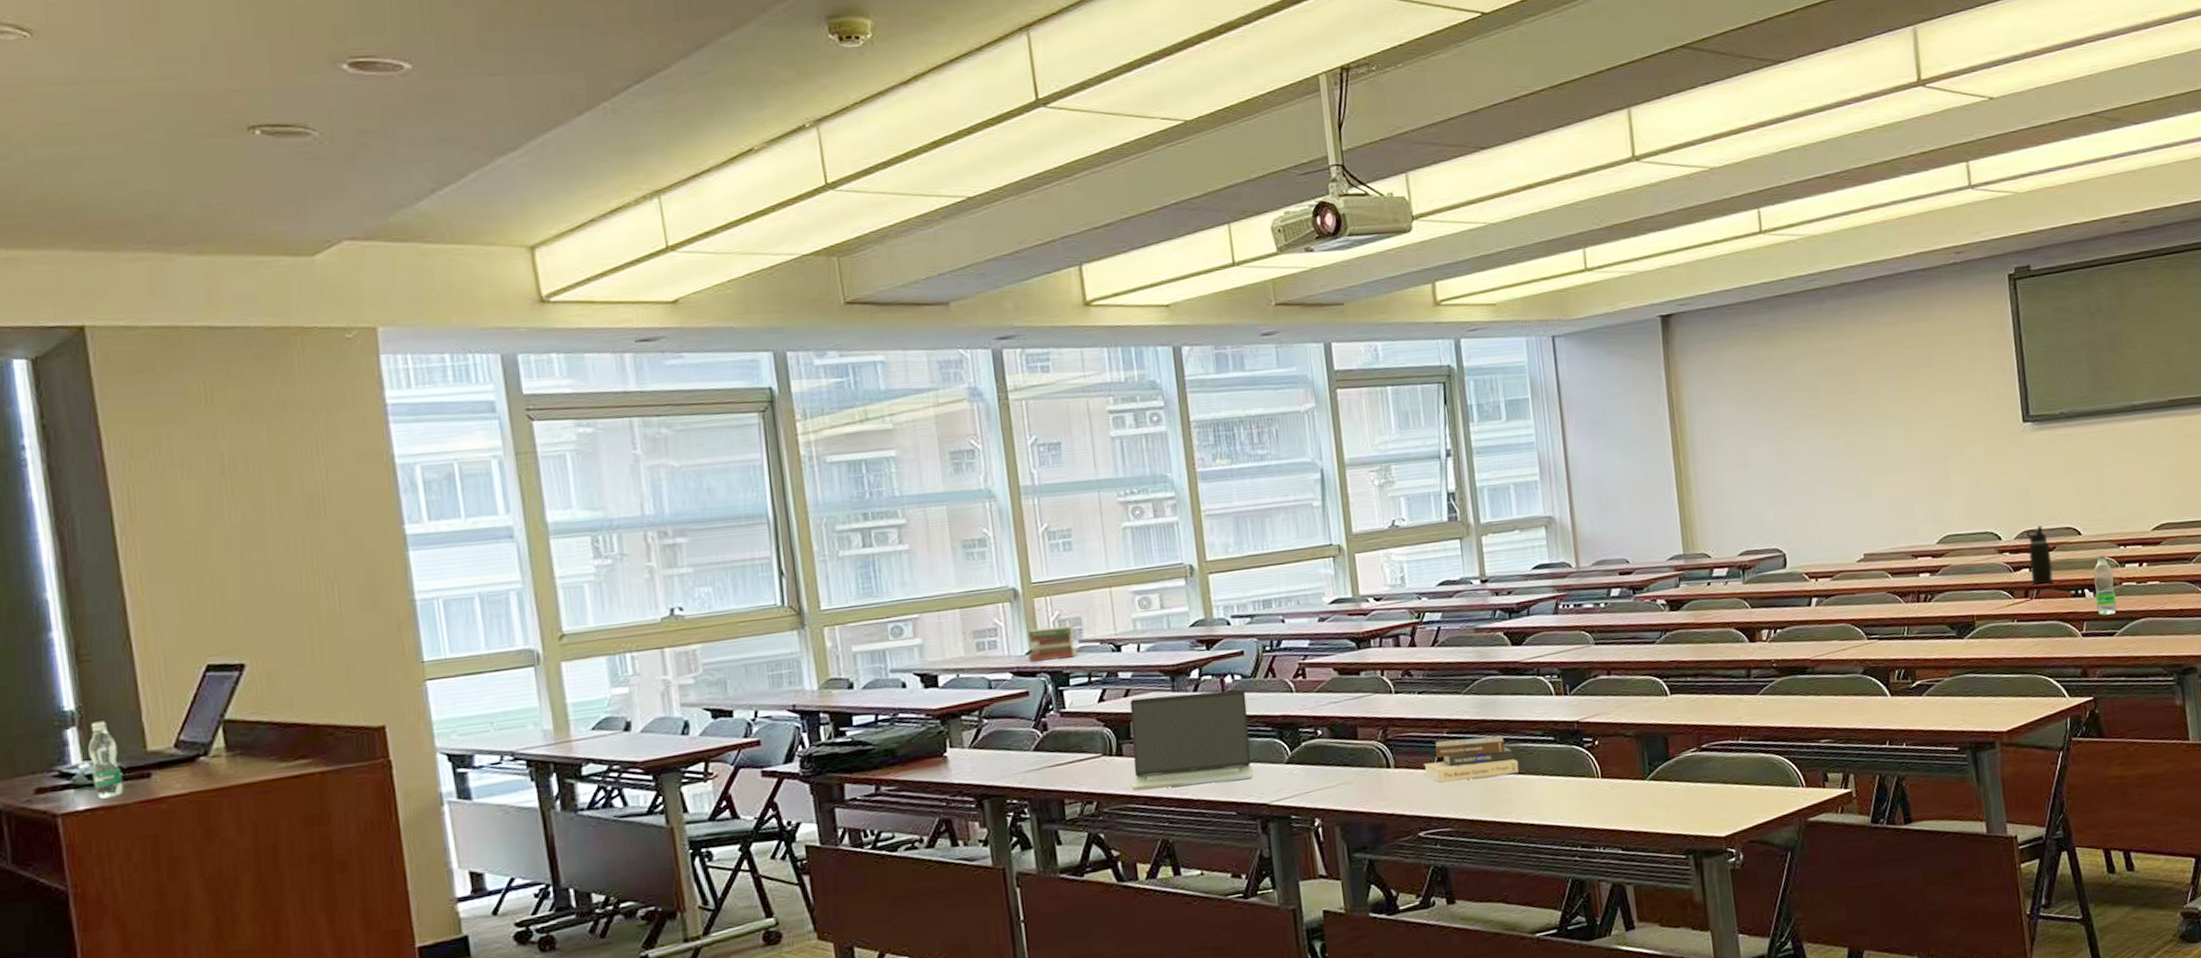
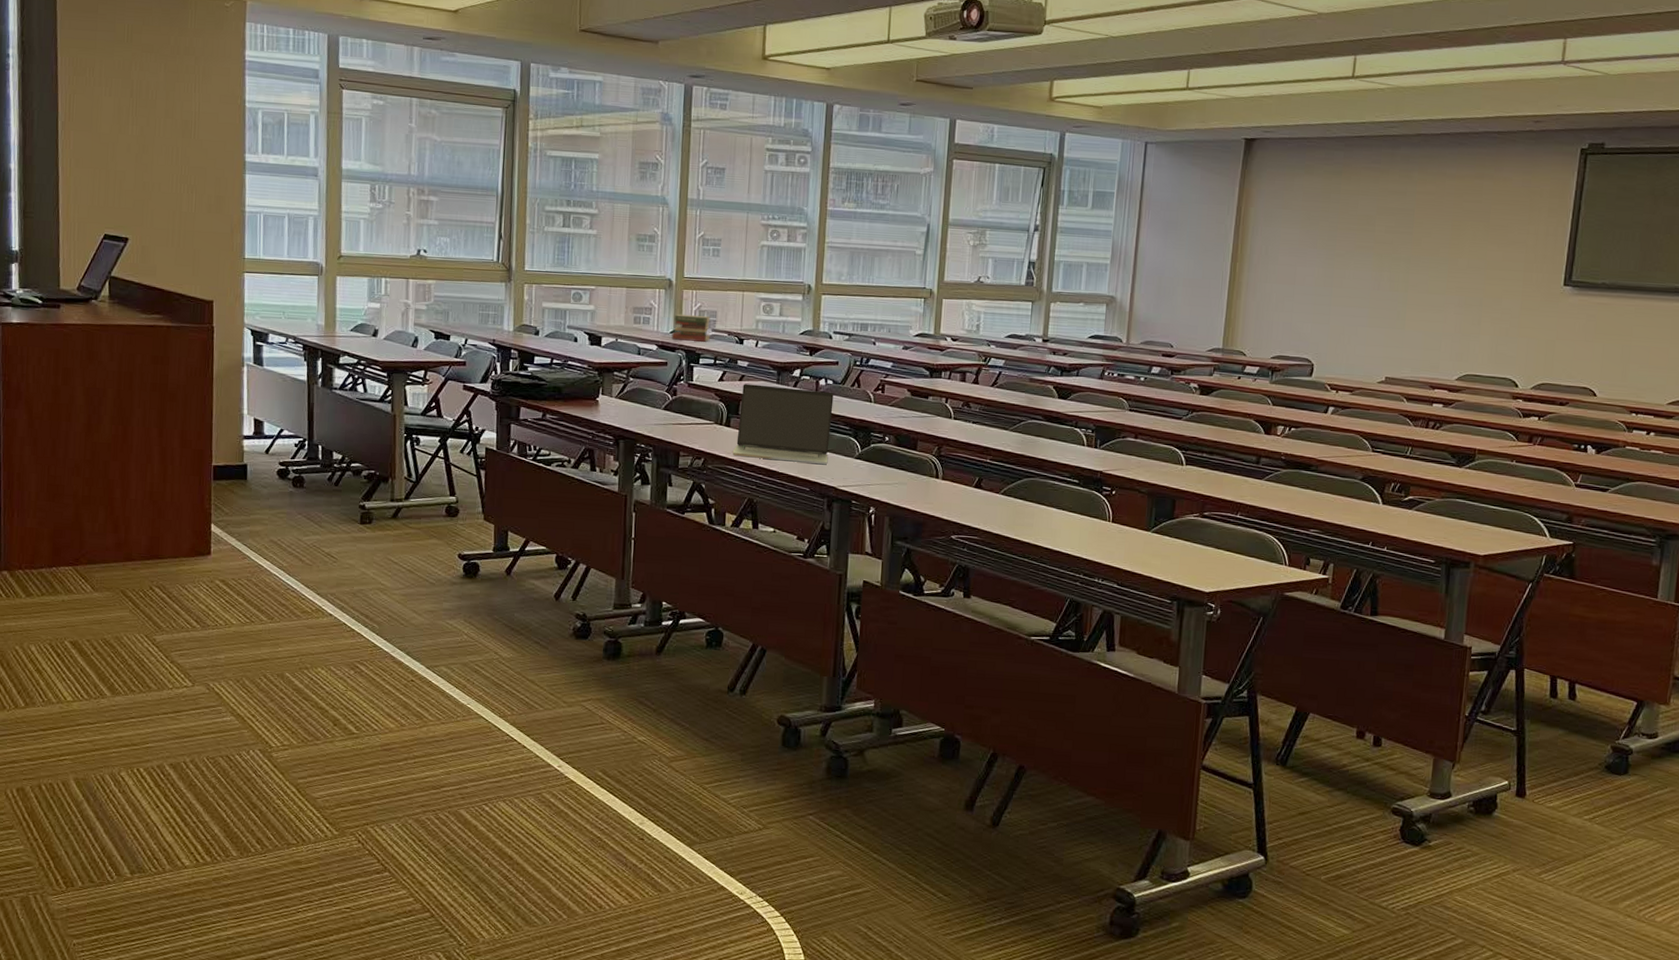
bottle: present [88,721,124,799] -> none [24,262,43,318]
books: present [1424,736,1519,783] -> none [964,464,1045,505]
water bottle: present [2025,526,2054,585] -> none [1538,381,1563,434]
bottle: present [2093,556,2117,616] -> none [1595,419,1620,473]

